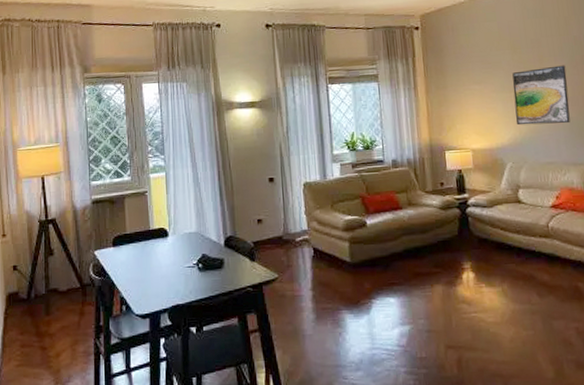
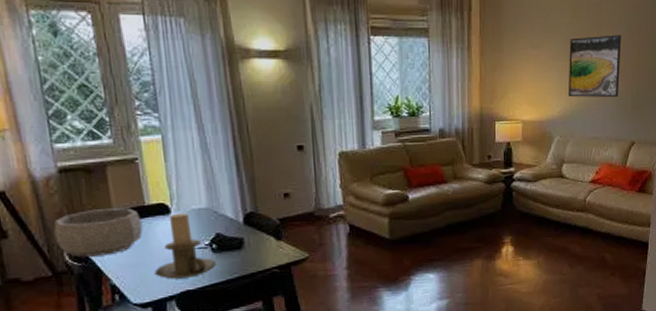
decorative bowl: none [84,232,147,273] -> present [53,208,143,258]
candle holder: none [153,236,201,294] -> present [154,212,216,279]

